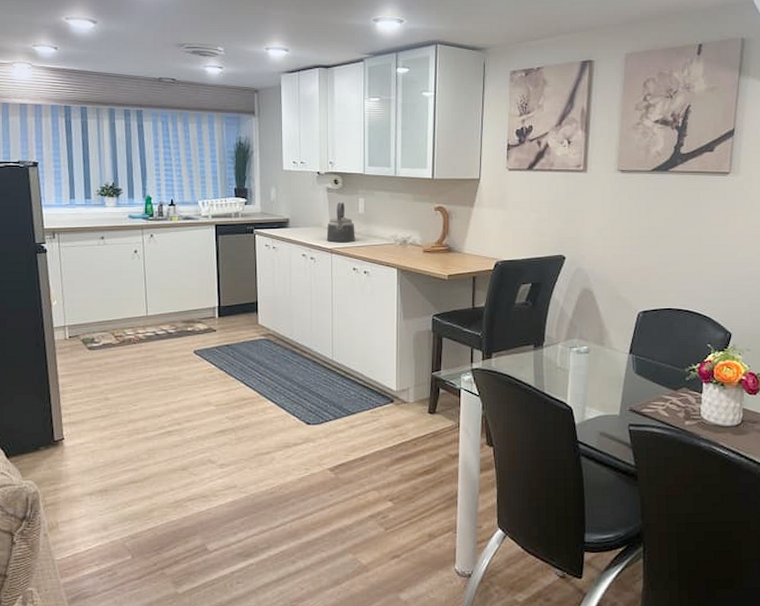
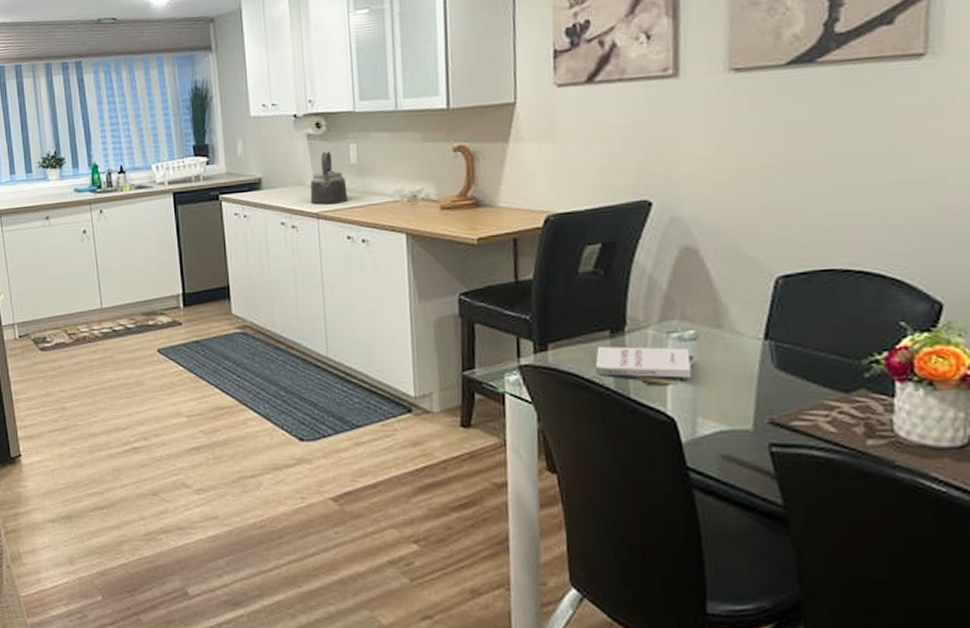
books: none [522,356,586,385] -> present [594,346,695,387]

